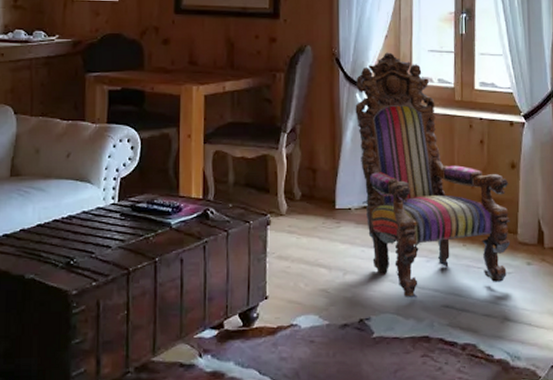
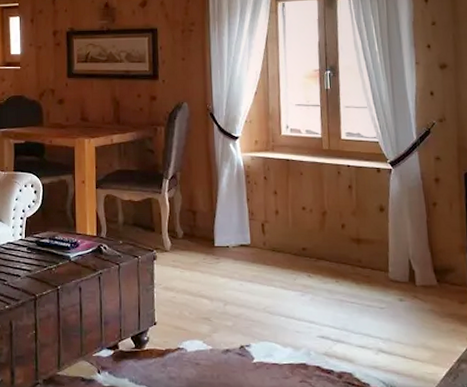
armchair: present [355,52,511,298] -> none [229,107,382,329]

